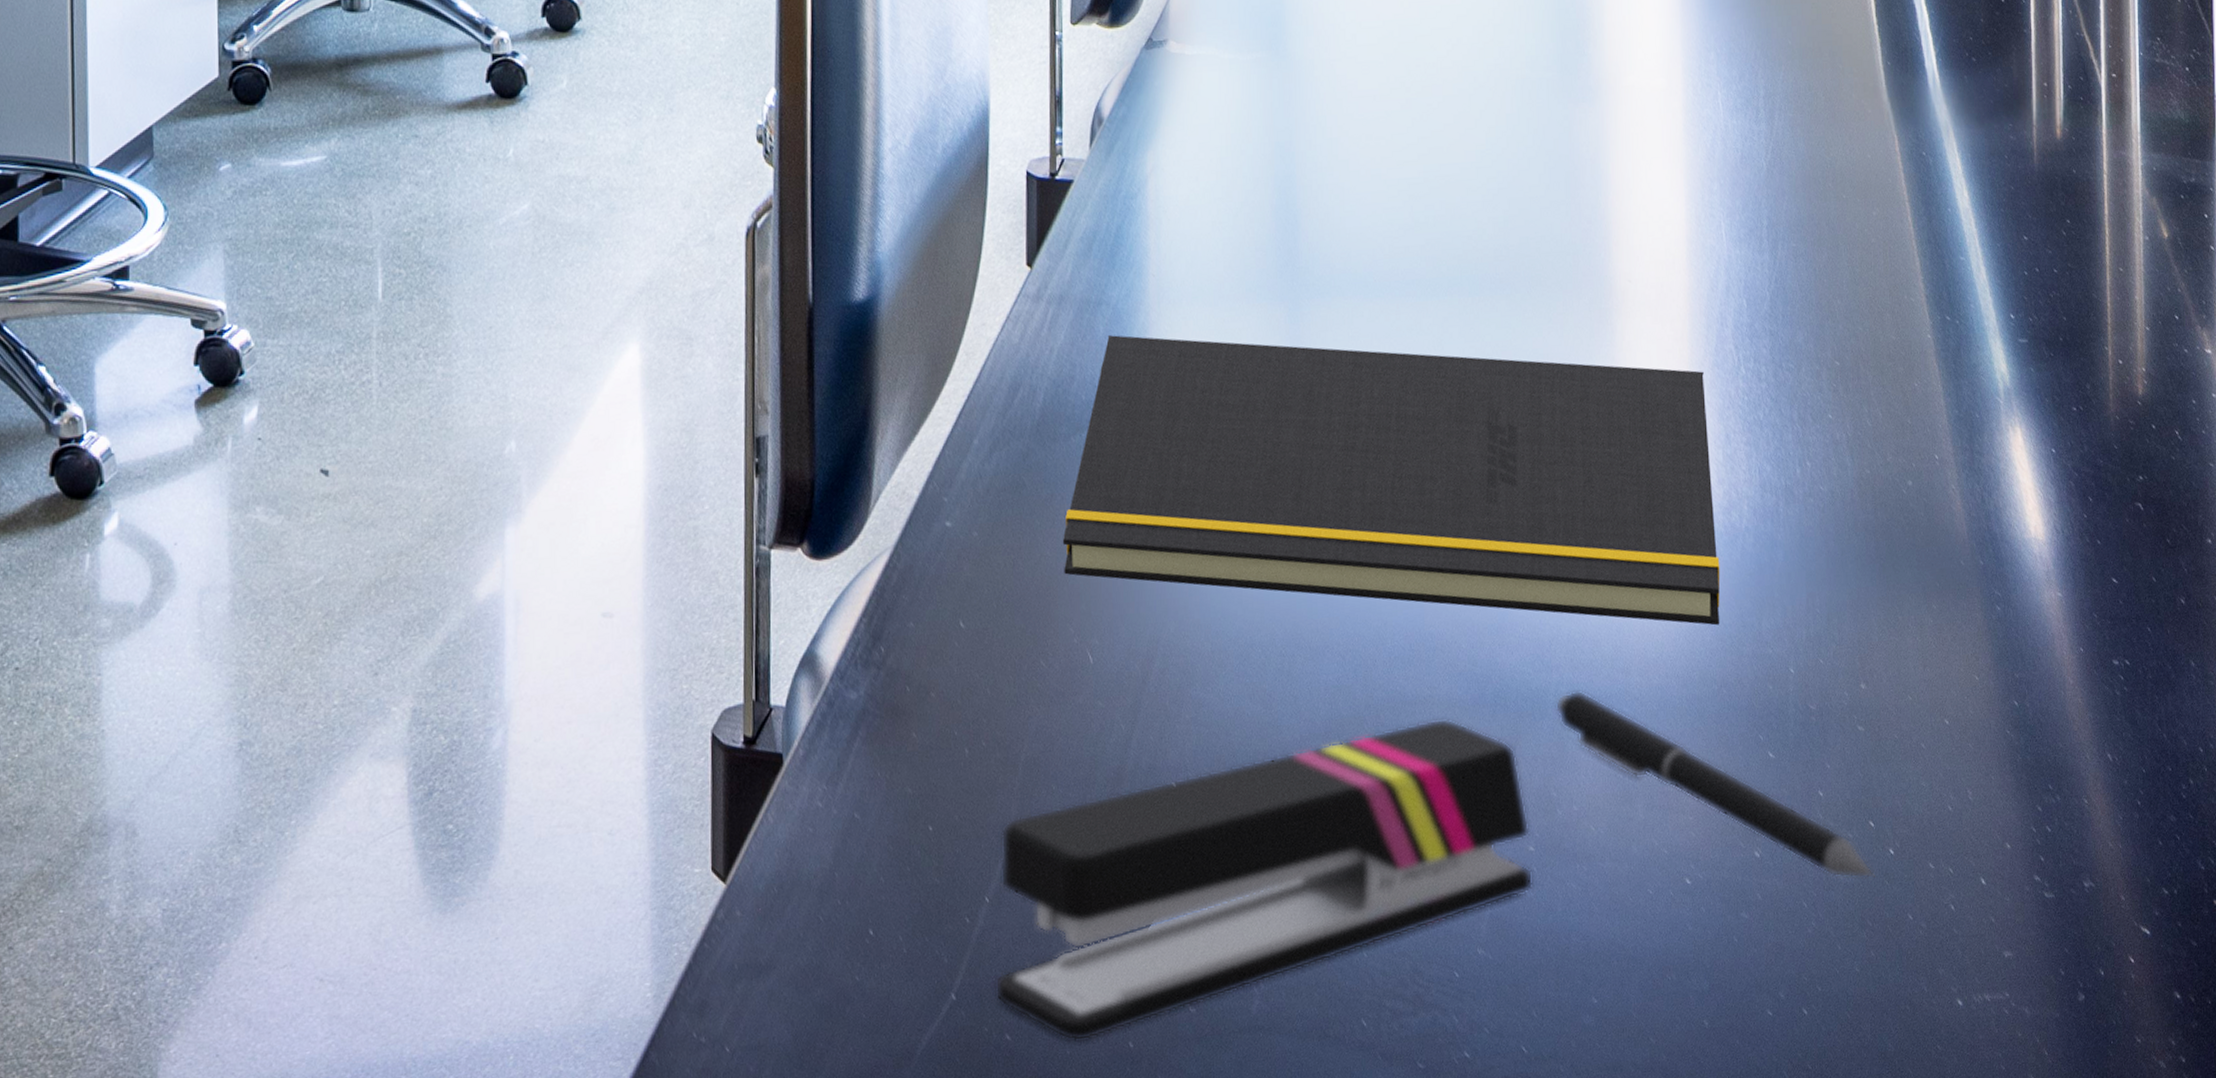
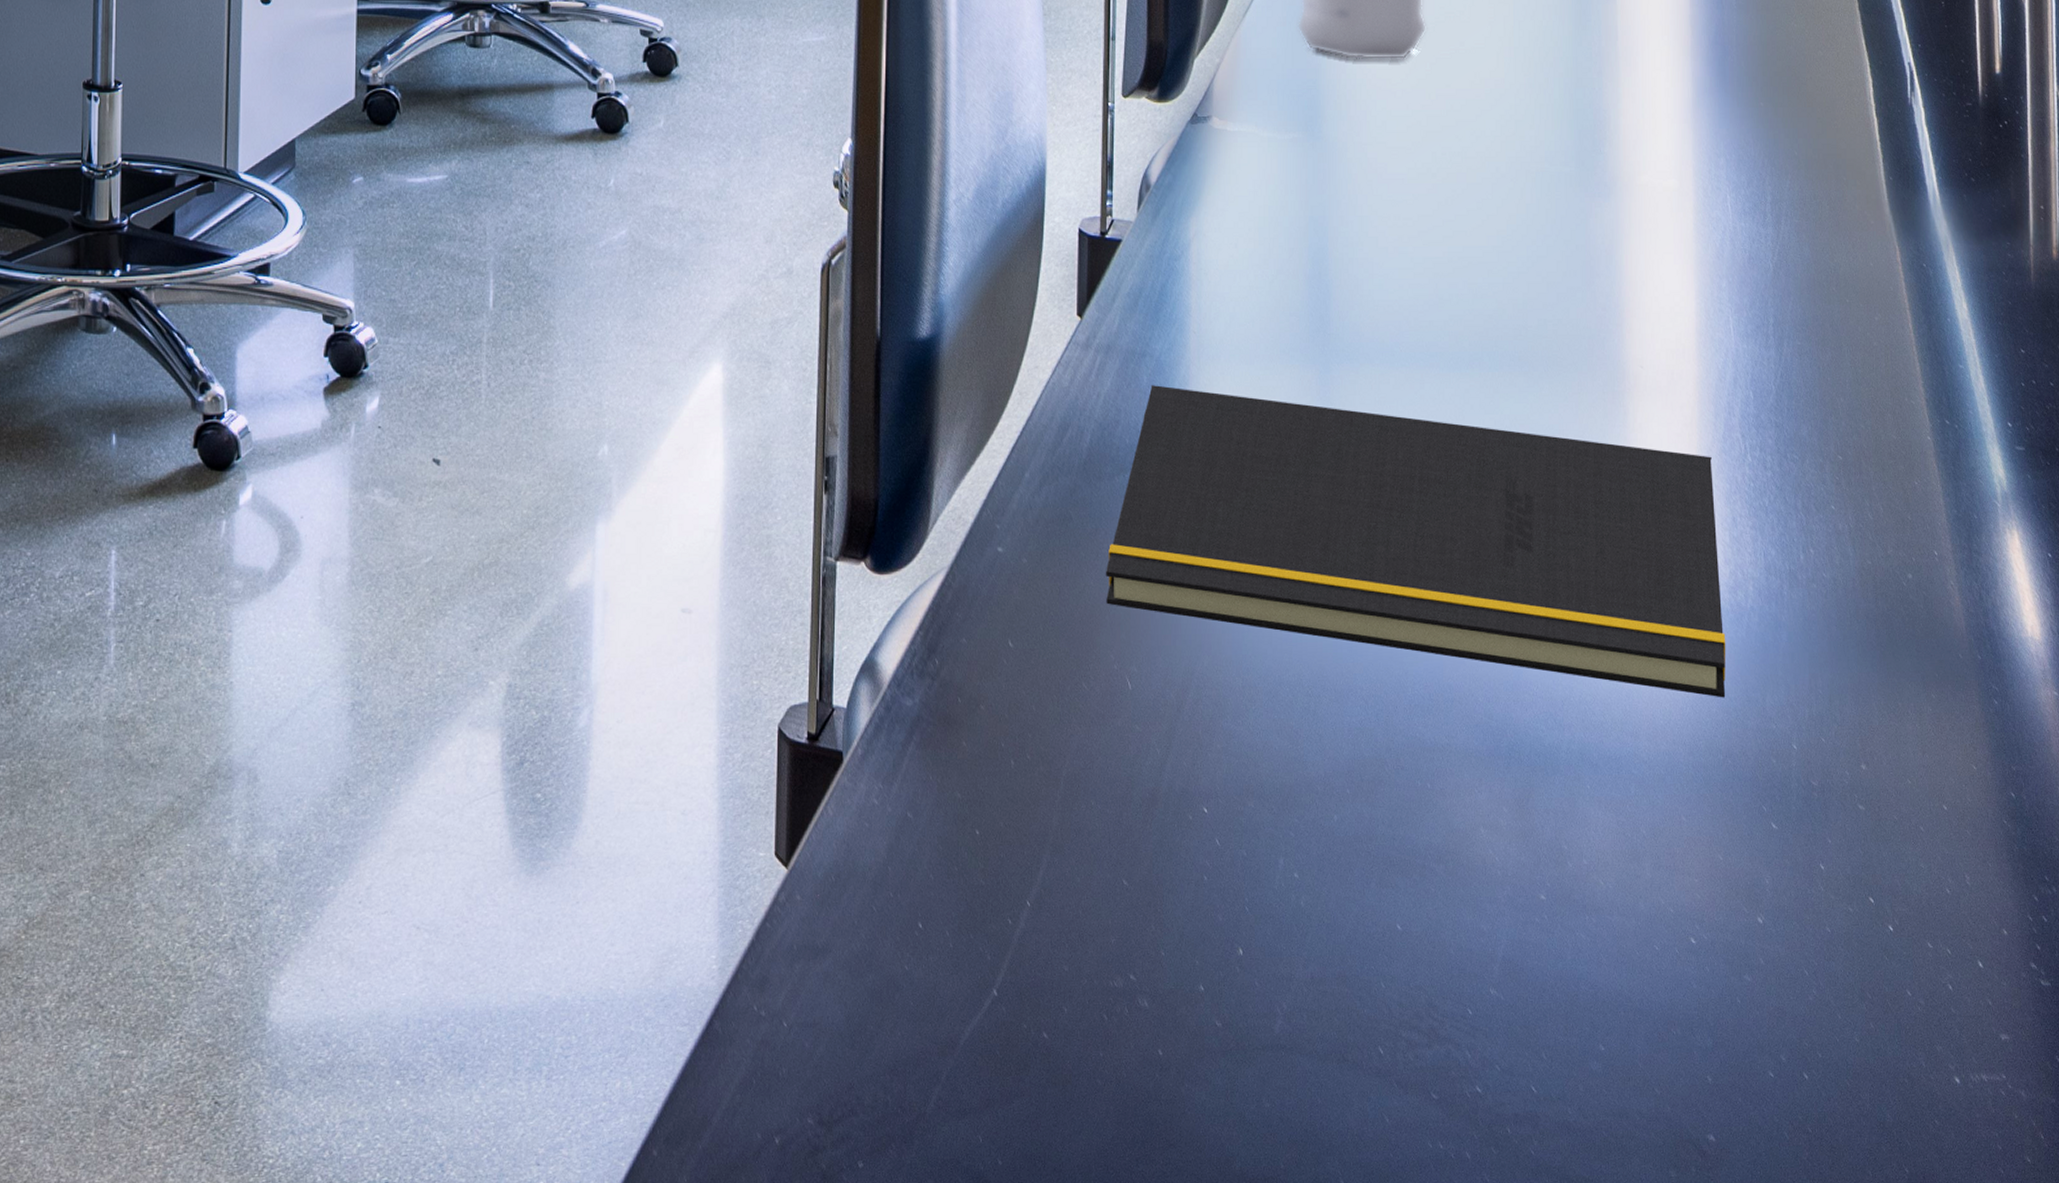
stapler: present [995,718,1533,1042] -> none [1034,766,1544,1045]
pen: present [1555,690,1875,880] -> none [1567,750,1875,953]

